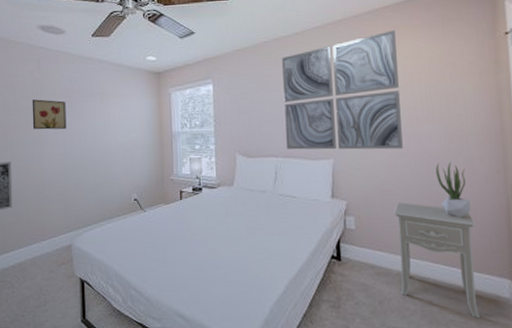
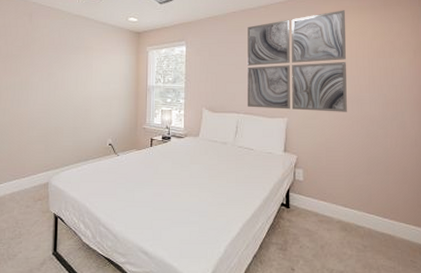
wall art: present [32,99,67,130] -> none [21,49,53,77]
nightstand: present [394,202,479,319] -> none [337,159,406,265]
potted plant: present [436,162,471,218] -> none [374,126,402,175]

